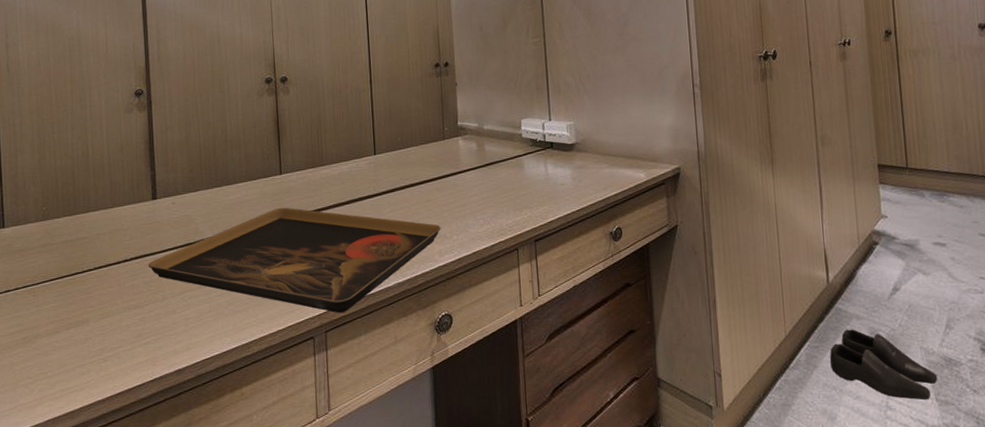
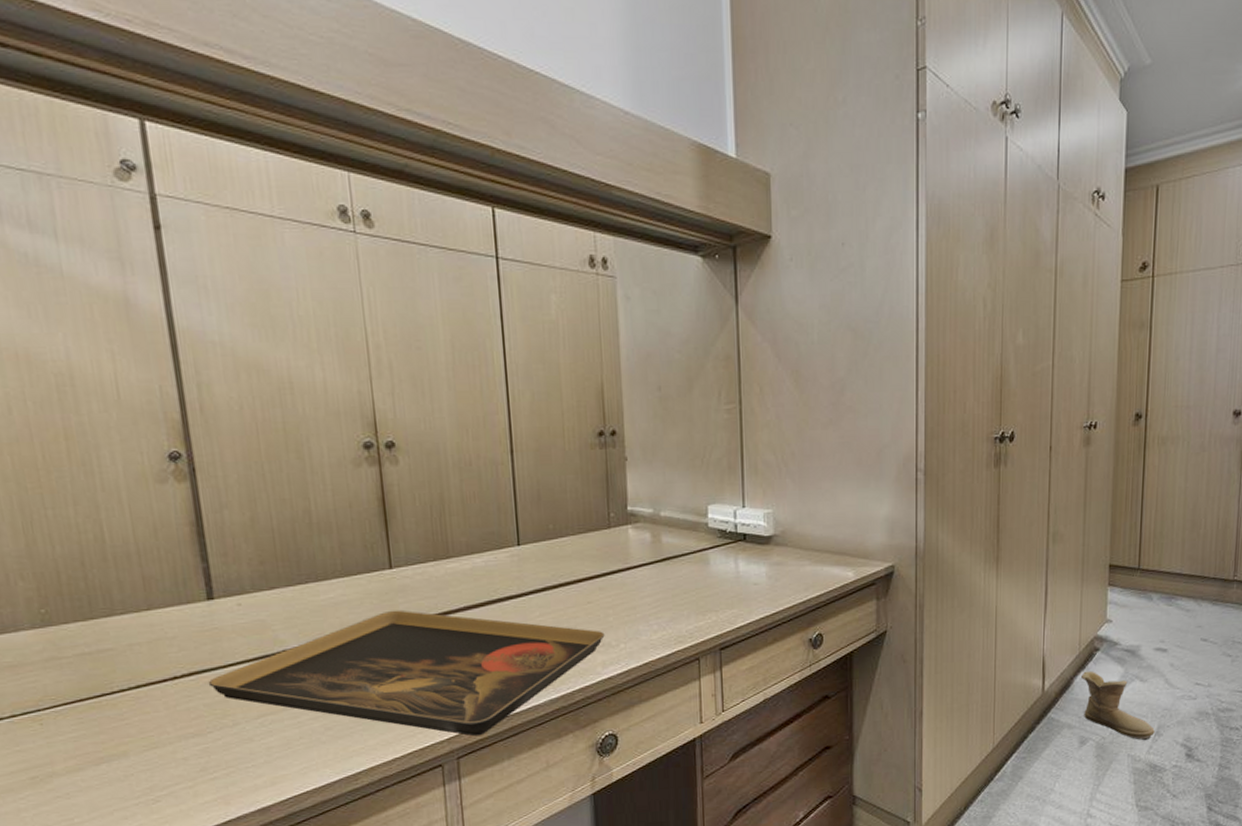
shoe: present [830,329,938,401] -> none [1037,738,1141,807]
boot: none [863,263,945,333] -> present [1080,671,1155,740]

